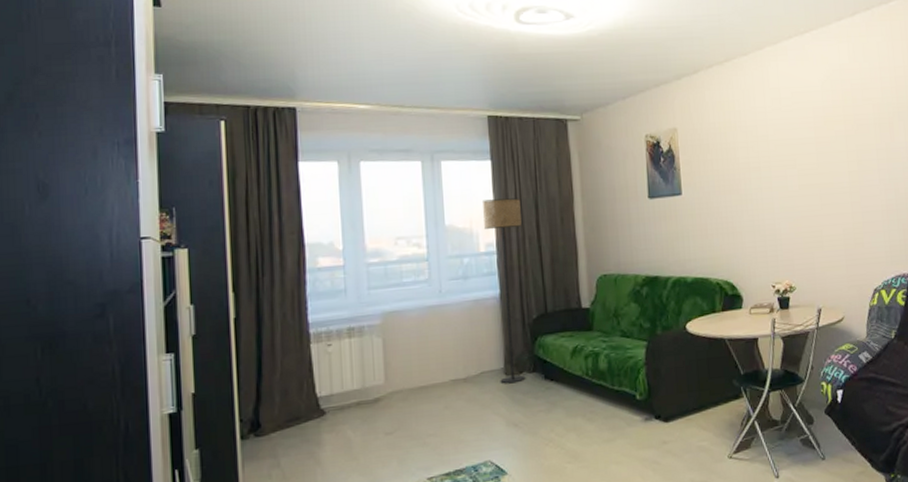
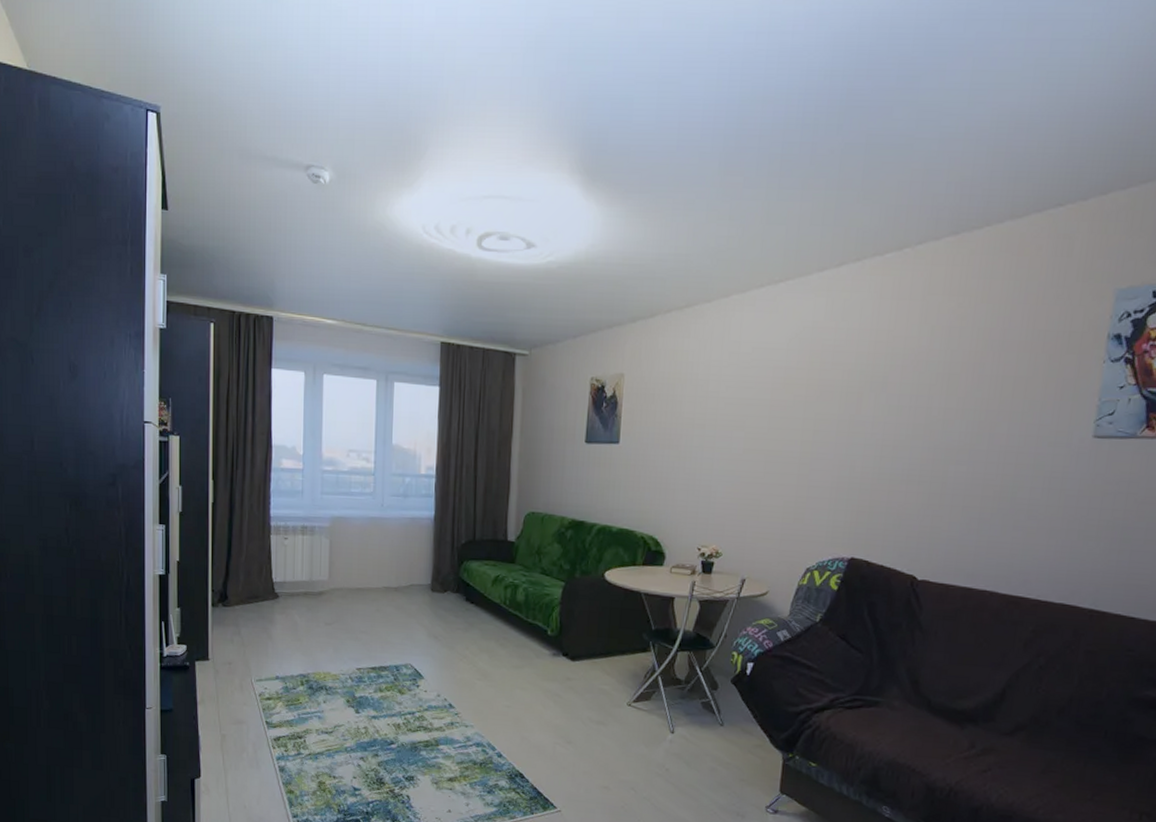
floor lamp: present [481,198,526,384] -> none [426,424,462,600]

